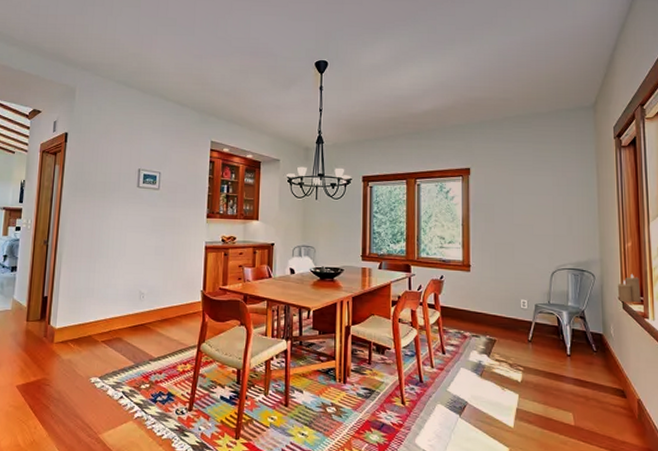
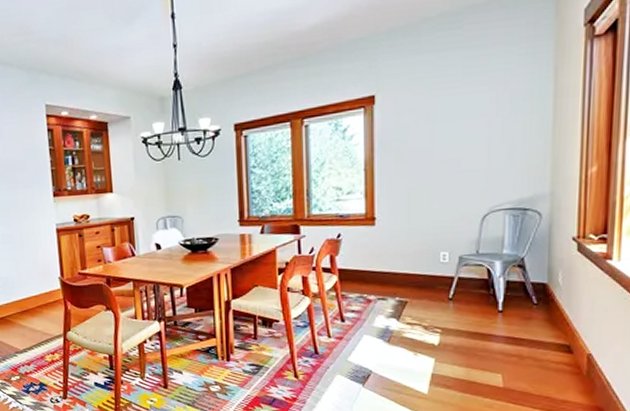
candle: present [617,273,641,303] -> none [571,205,605,243]

